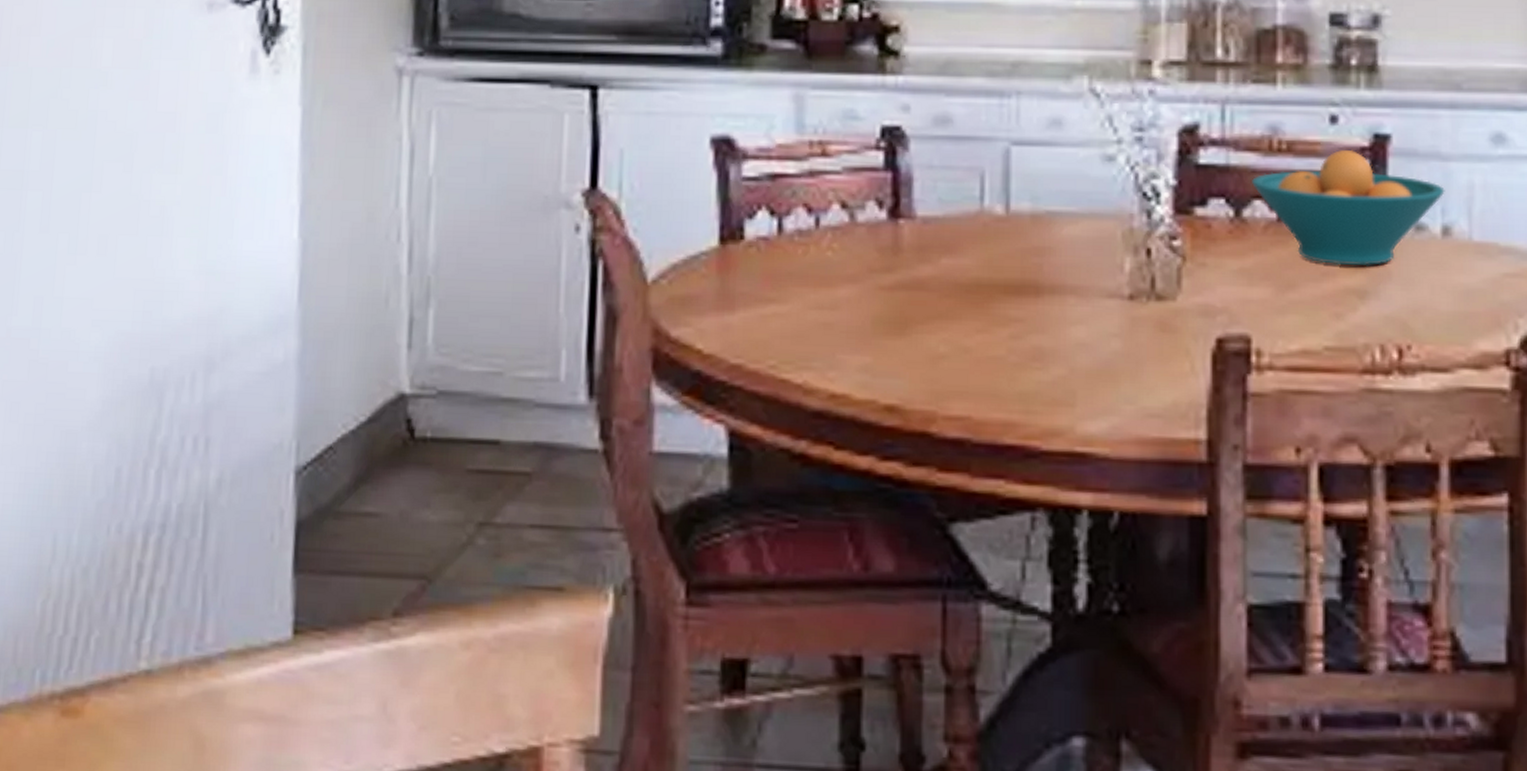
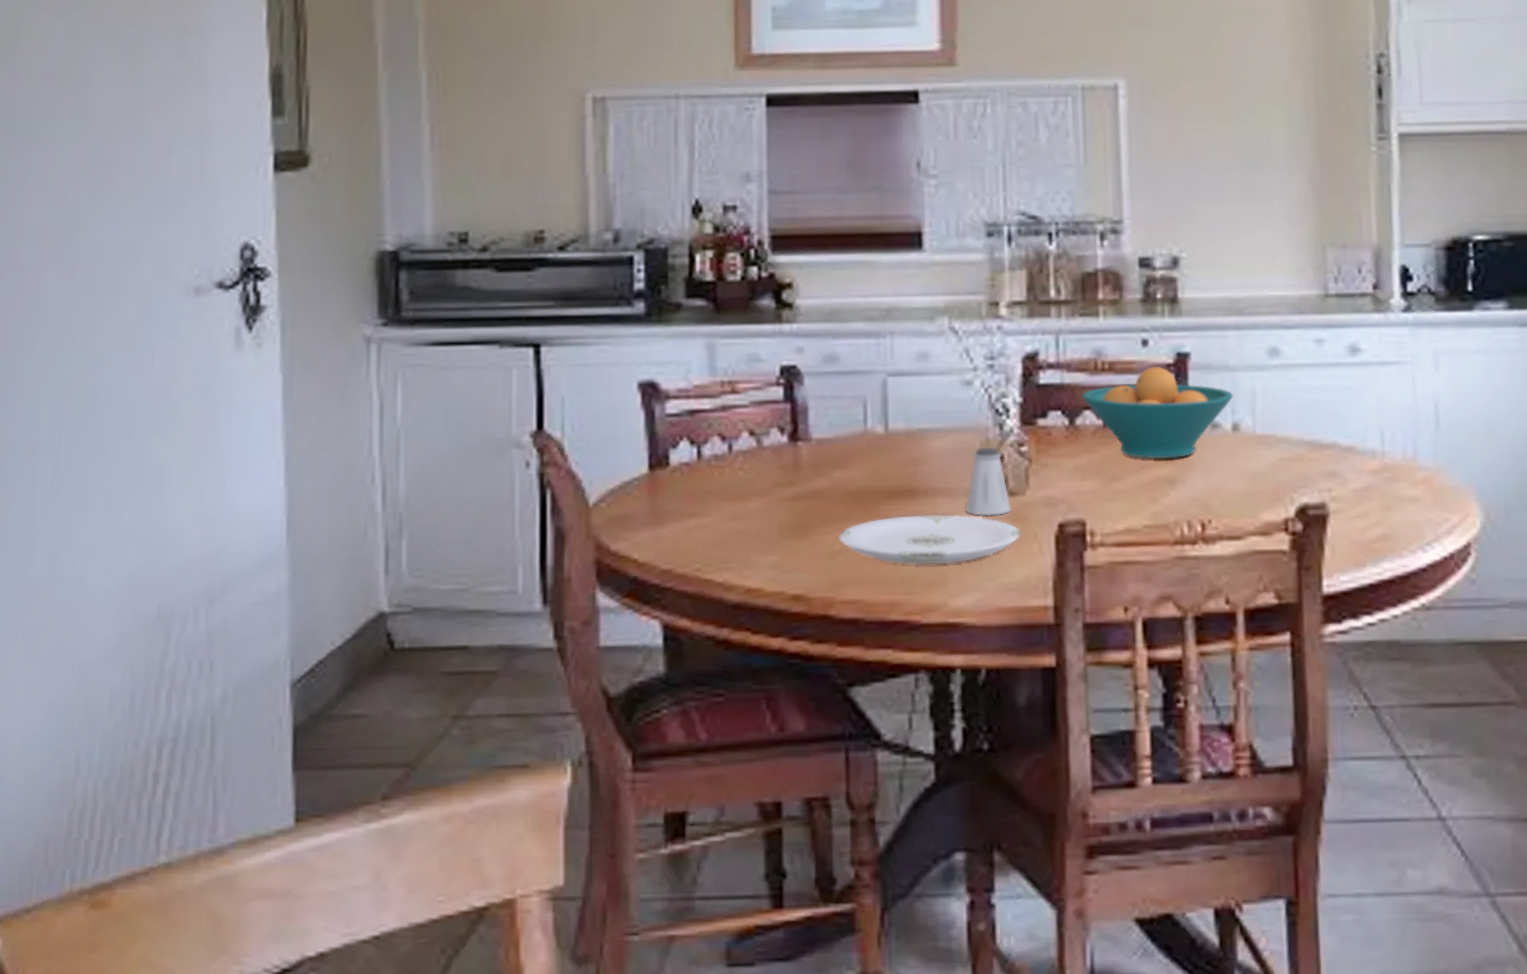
plate: none [944,316,1170,380] -> present [838,514,1022,564]
saltshaker: none [1101,238,1160,326] -> present [965,447,1012,518]

